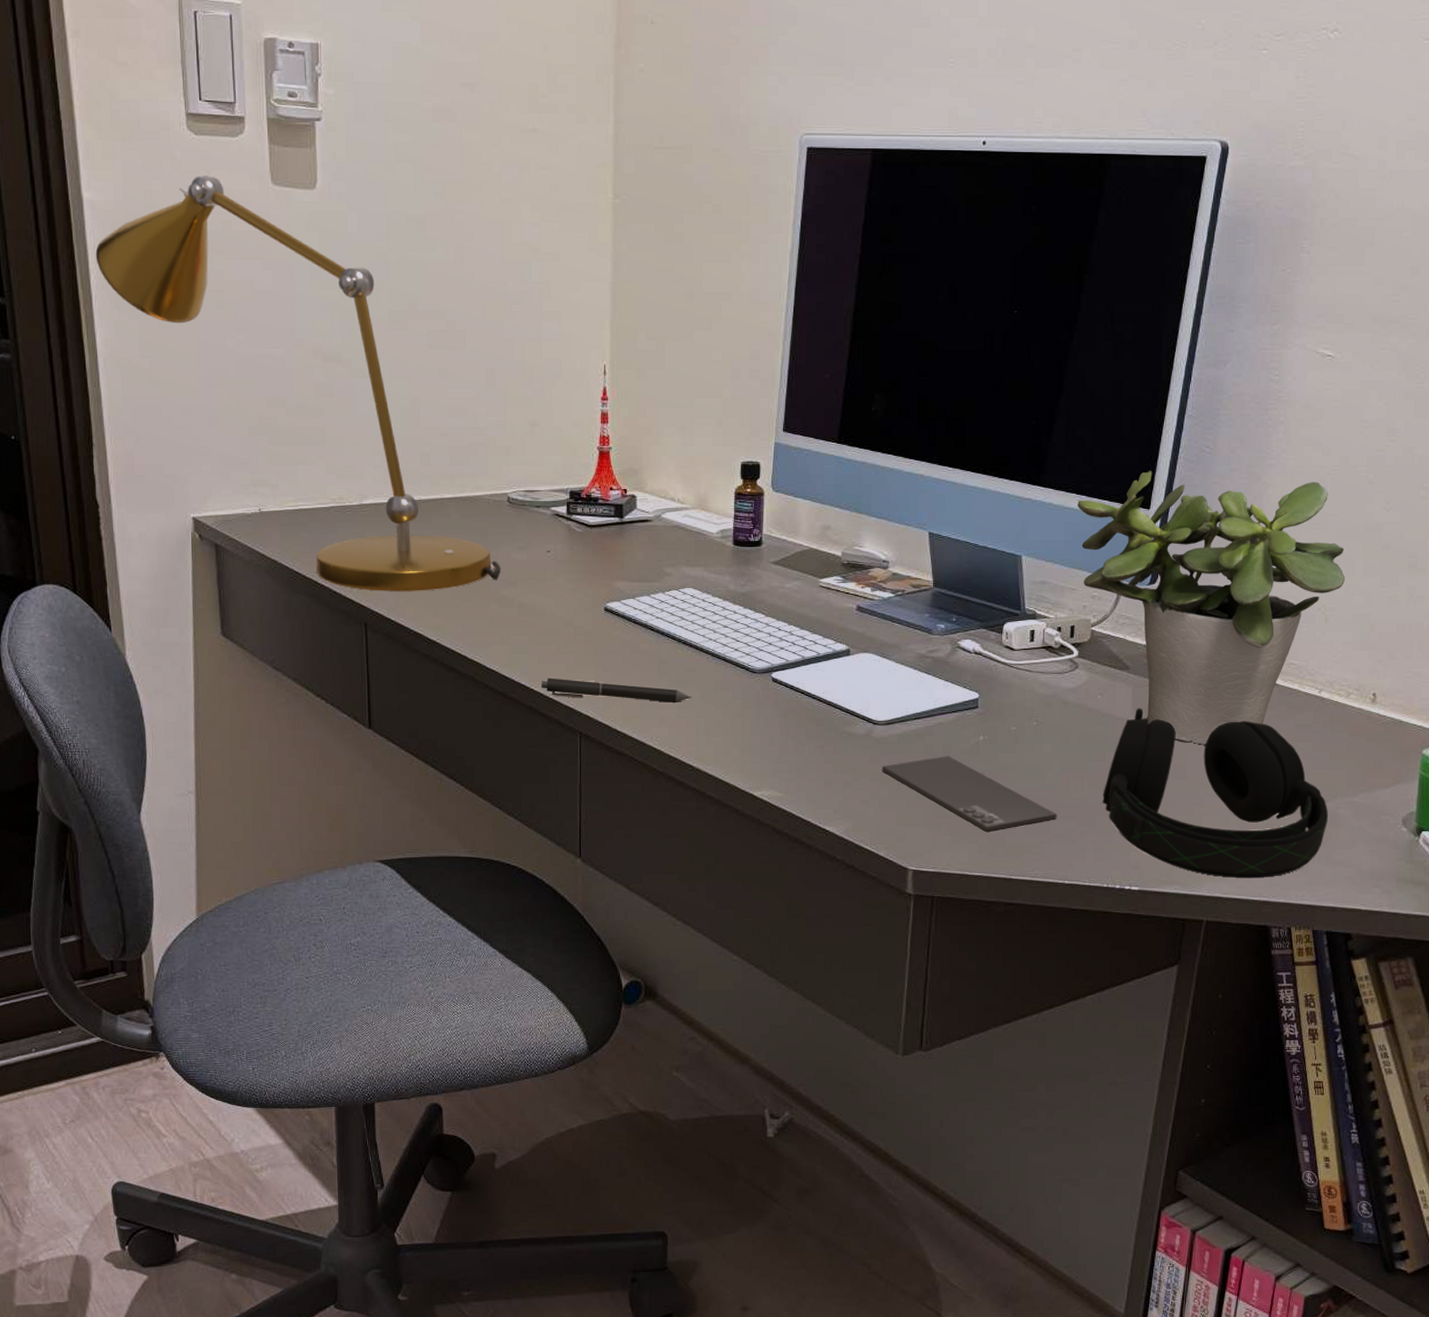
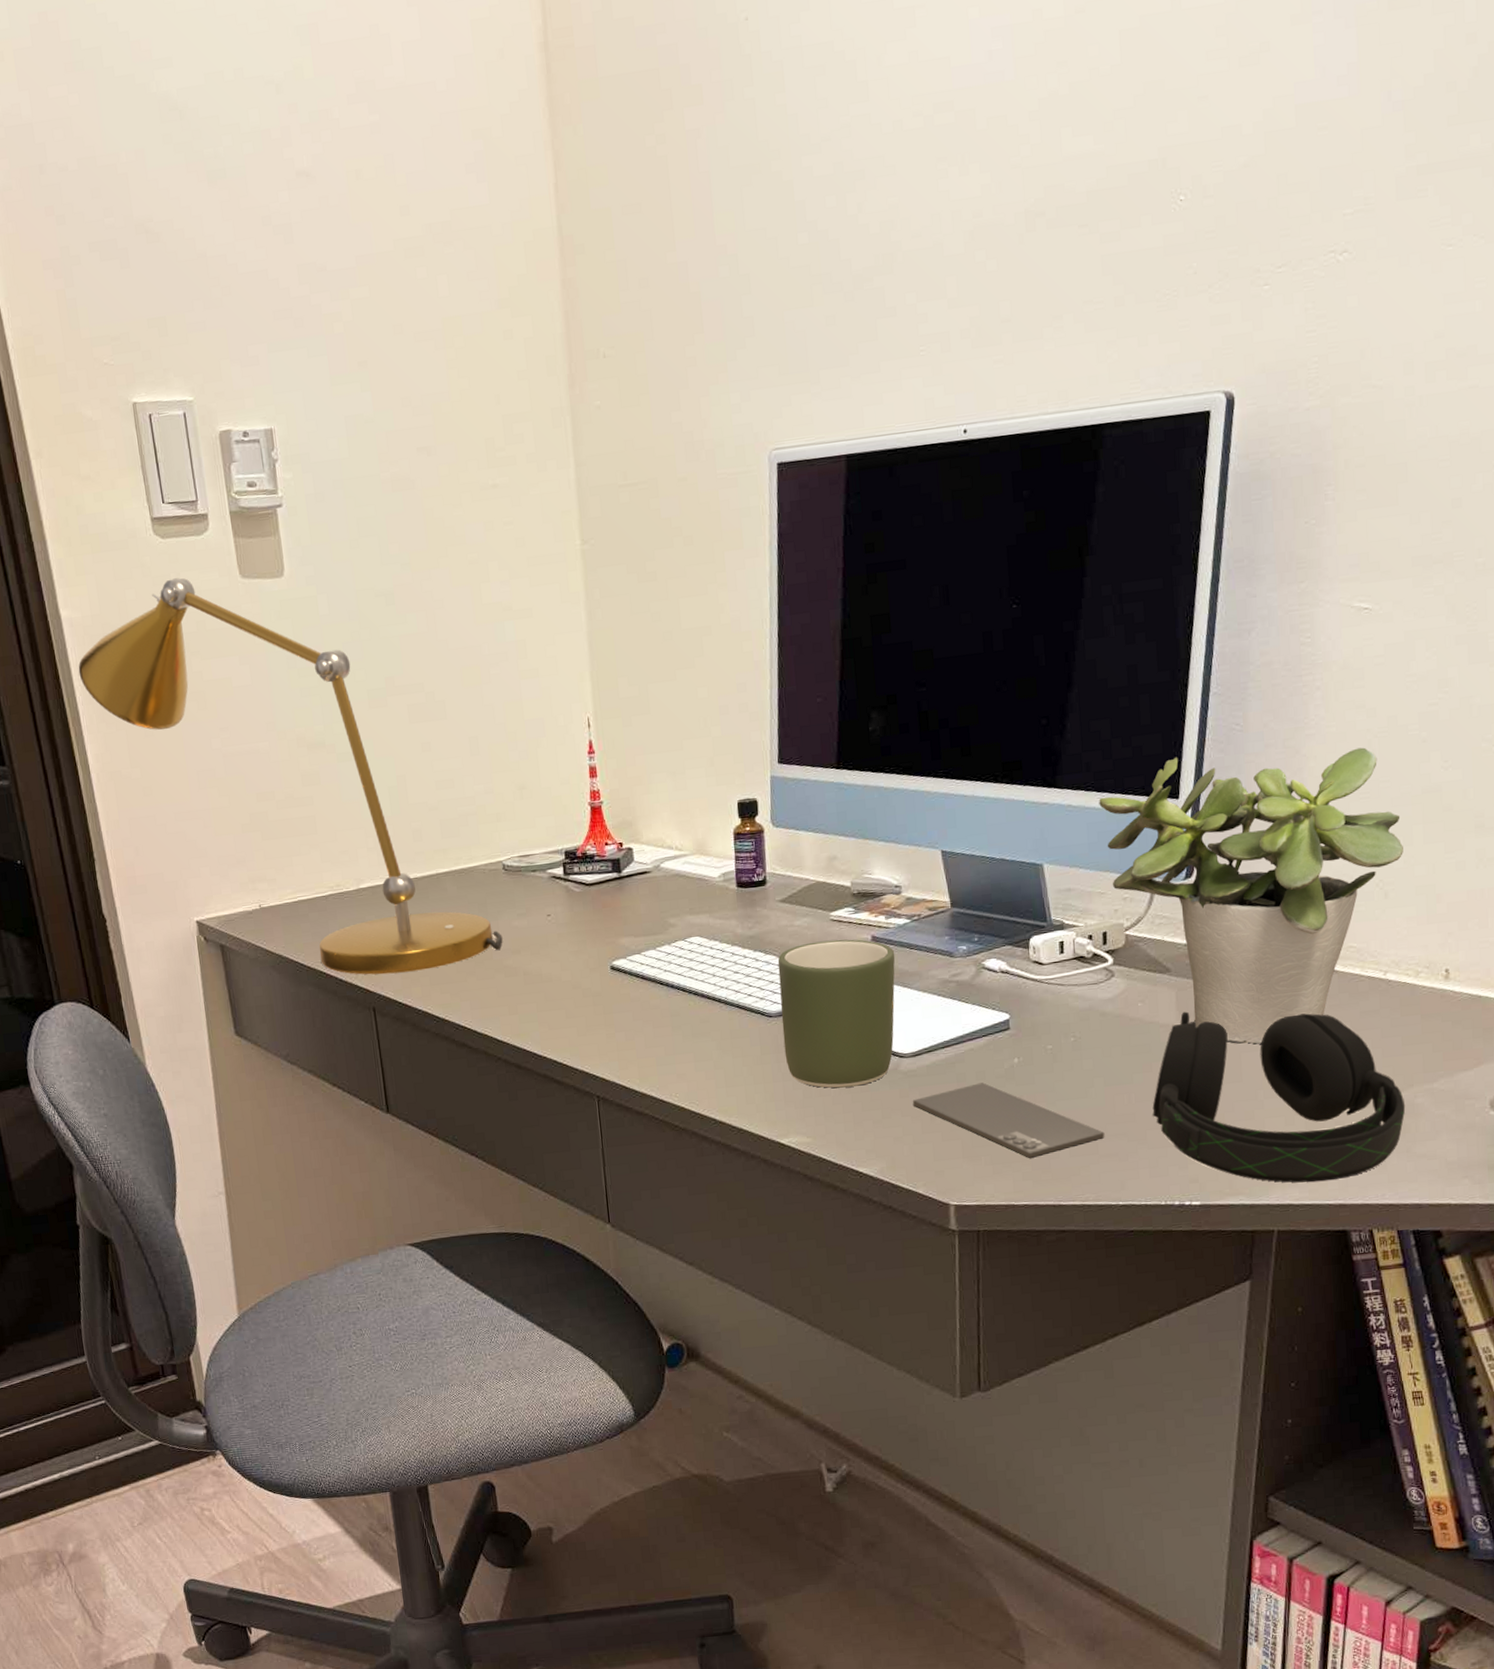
pen: present [541,677,692,702] -> none [554,1042,709,1062]
mug: none [765,605,877,748] -> present [777,939,895,1089]

